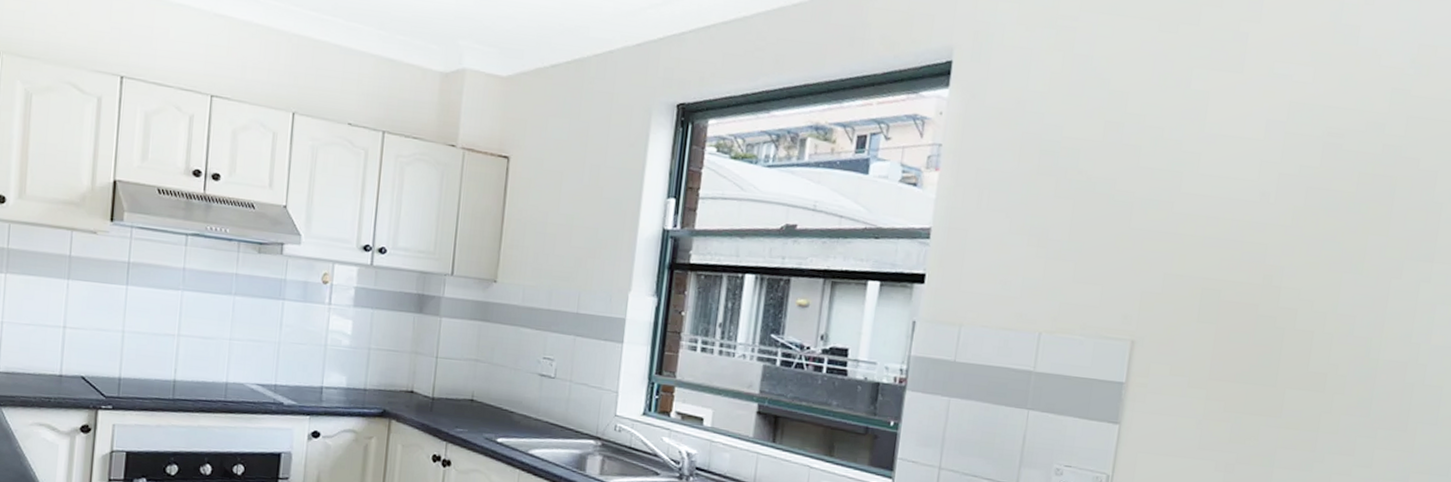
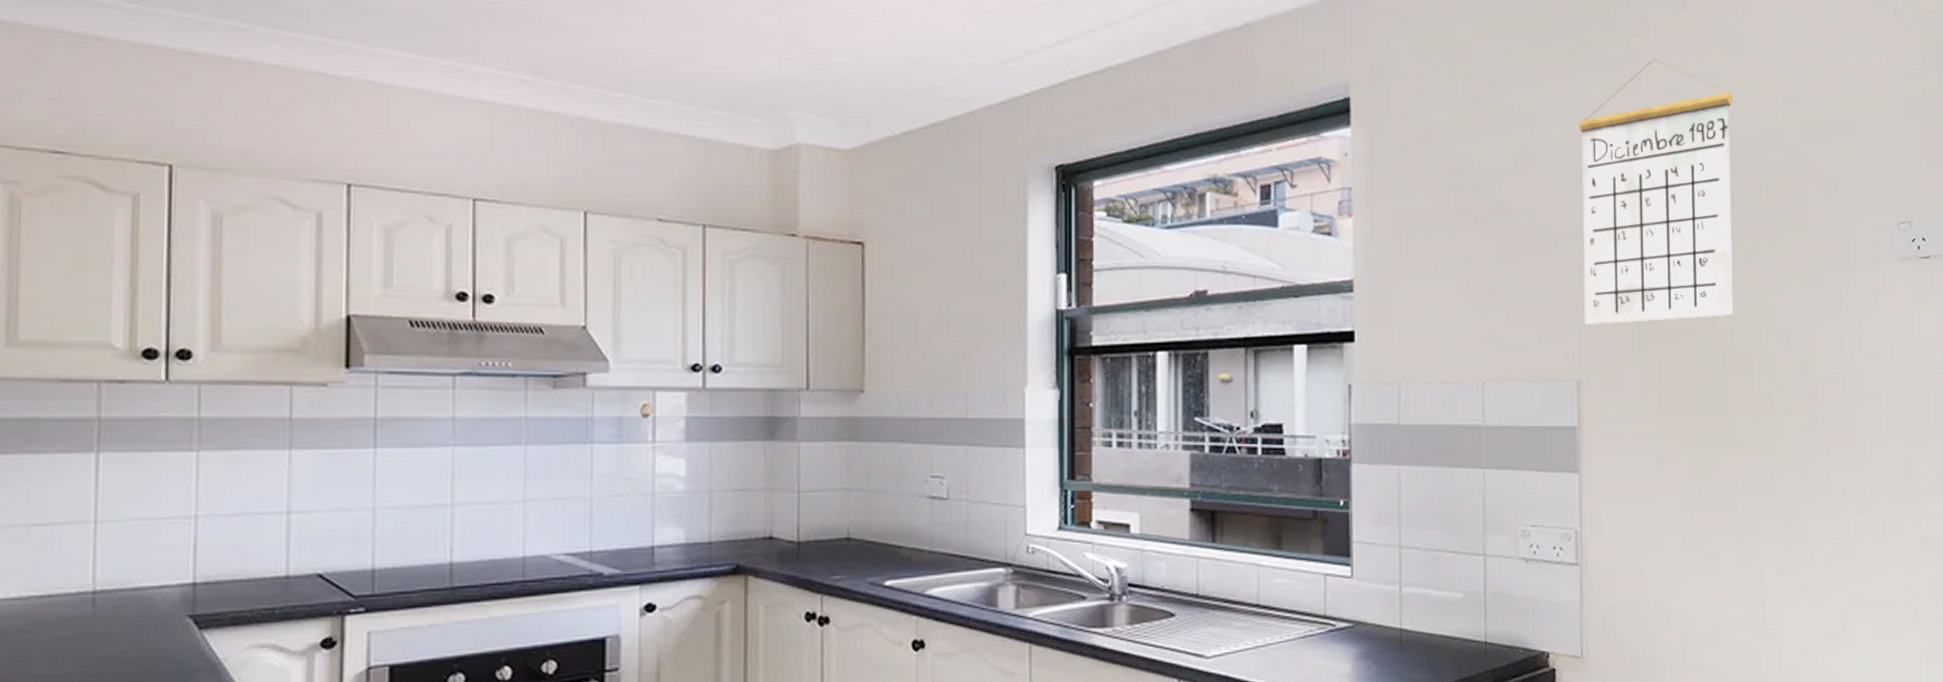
calendar: none [1148,42,1339,297] -> present [1579,58,1734,325]

